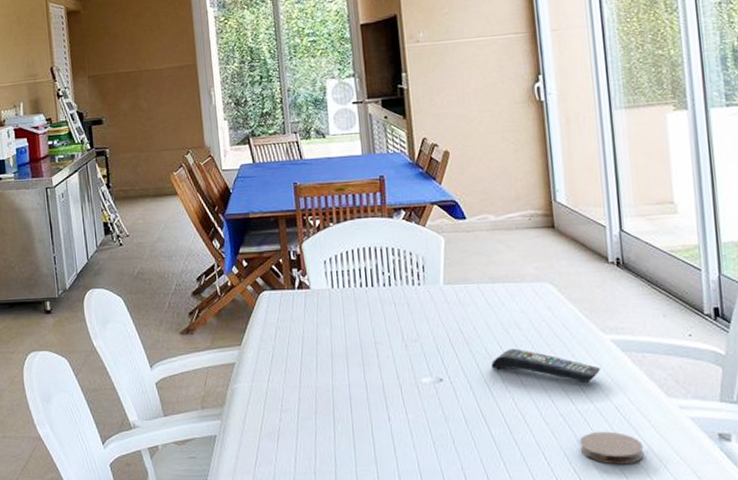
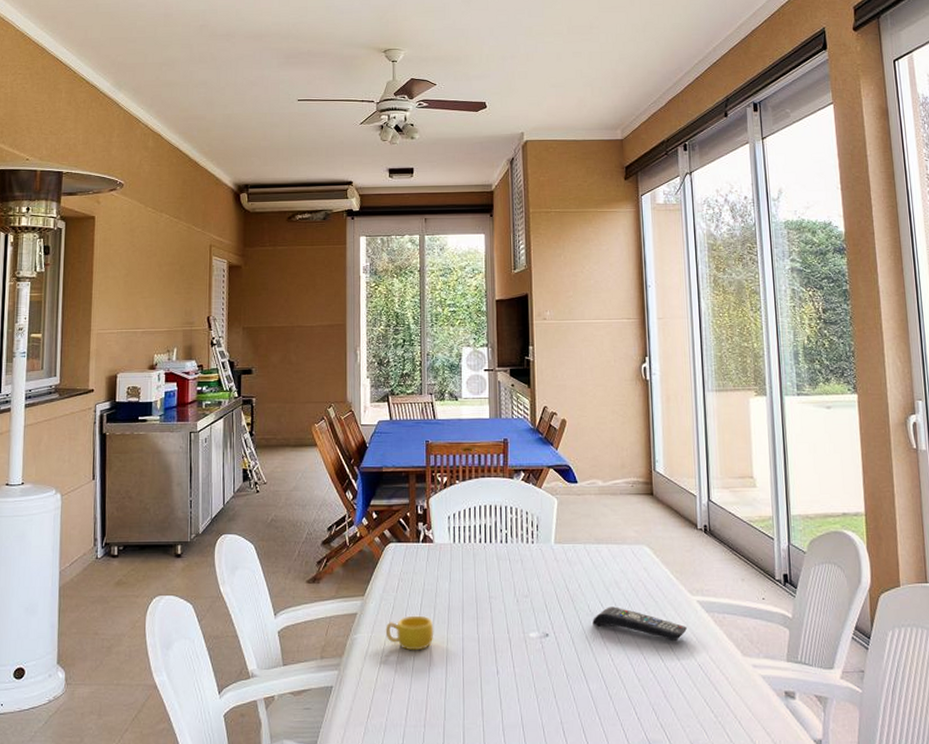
cup: none [266,363,318,399] -> present [385,615,434,651]
coaster: present [580,431,645,465] -> none [667,687,722,720]

